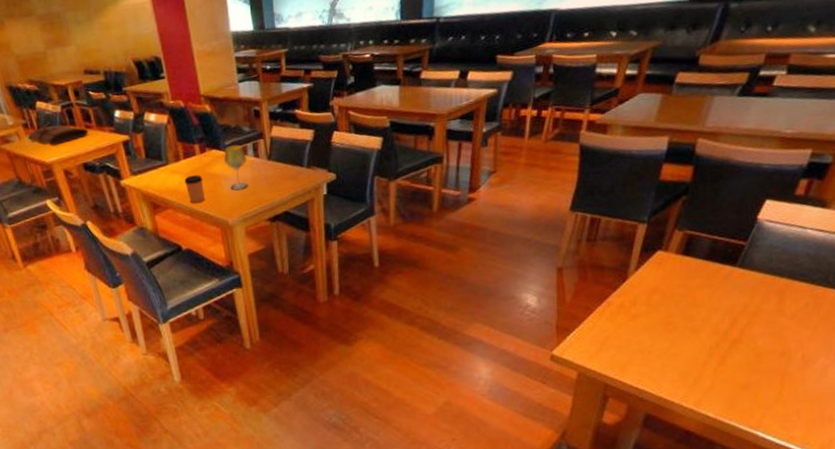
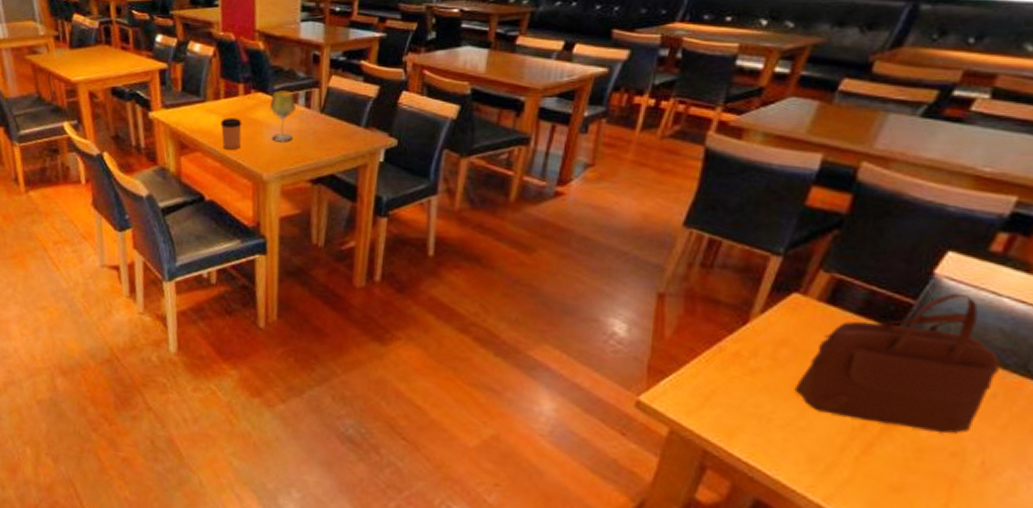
tool roll: present [27,122,89,145] -> none [56,37,125,63]
handbag: none [665,231,809,340] -> present [794,293,999,434]

